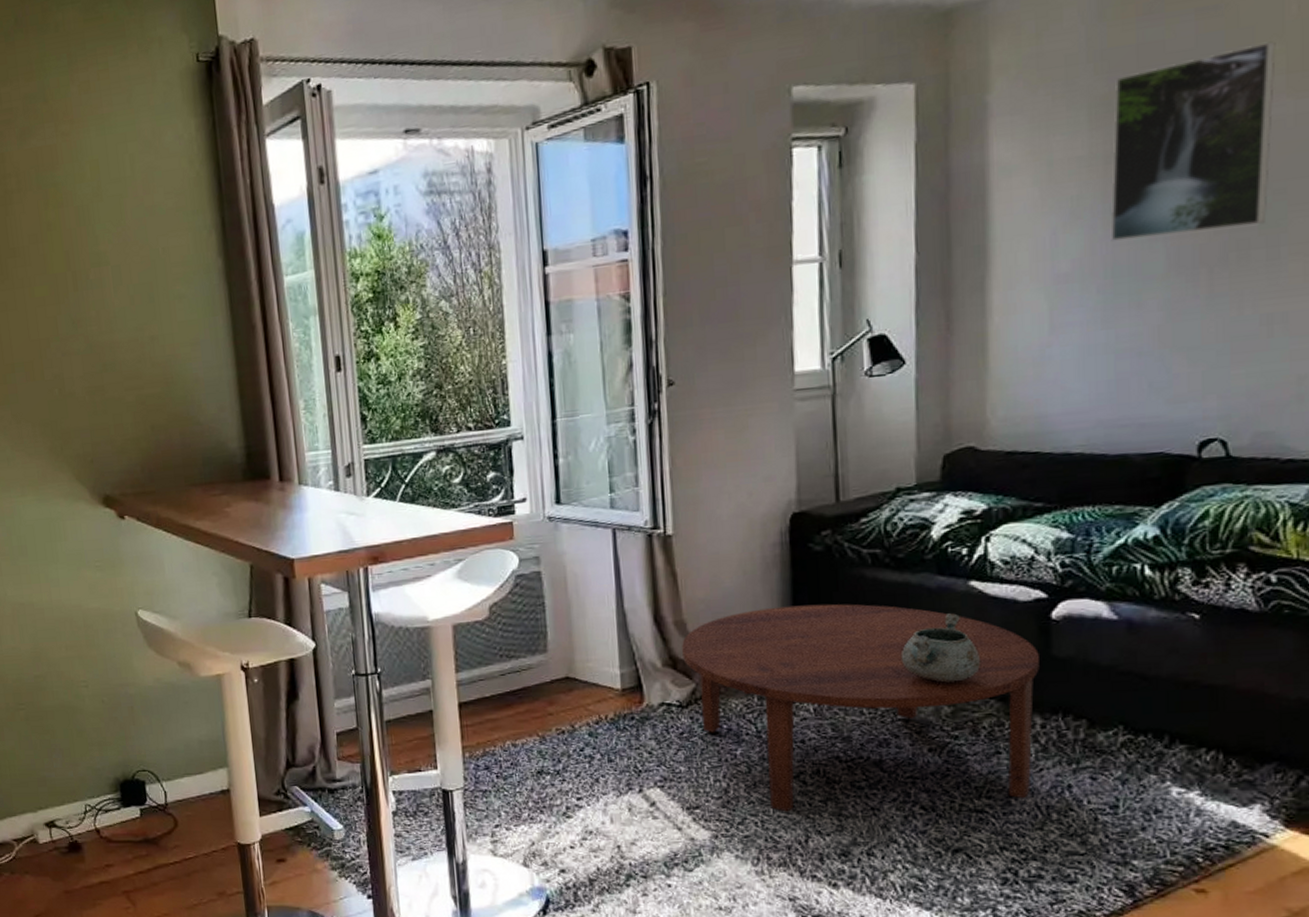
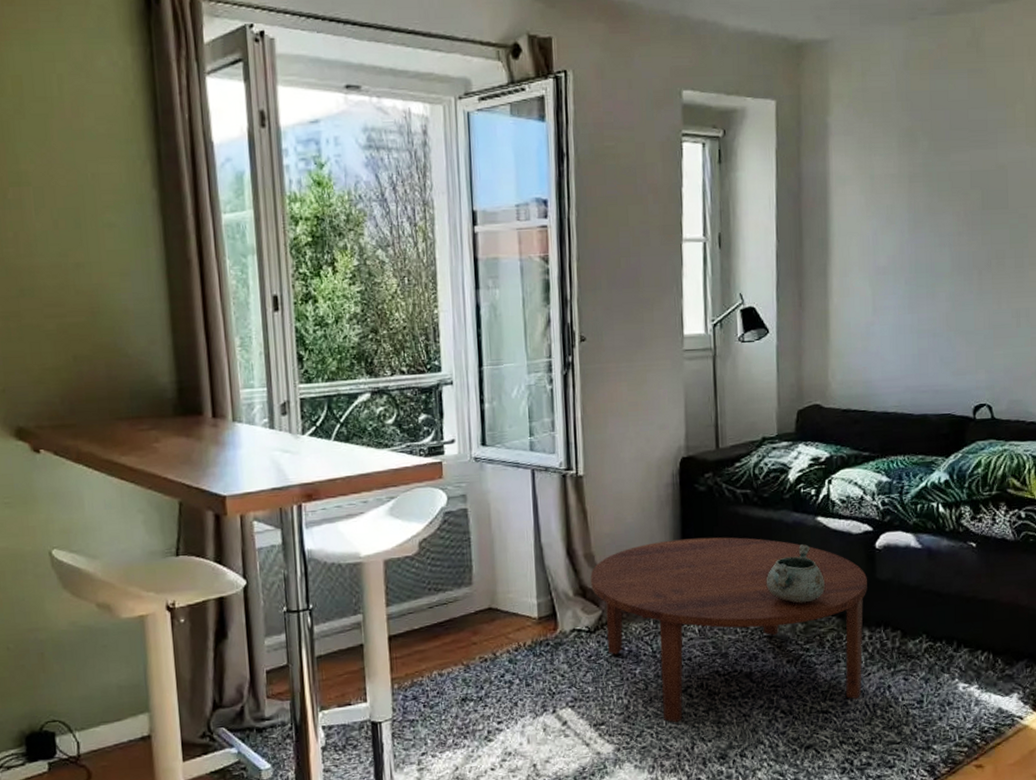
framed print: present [1110,41,1276,241] -> none [913,101,1019,244]

